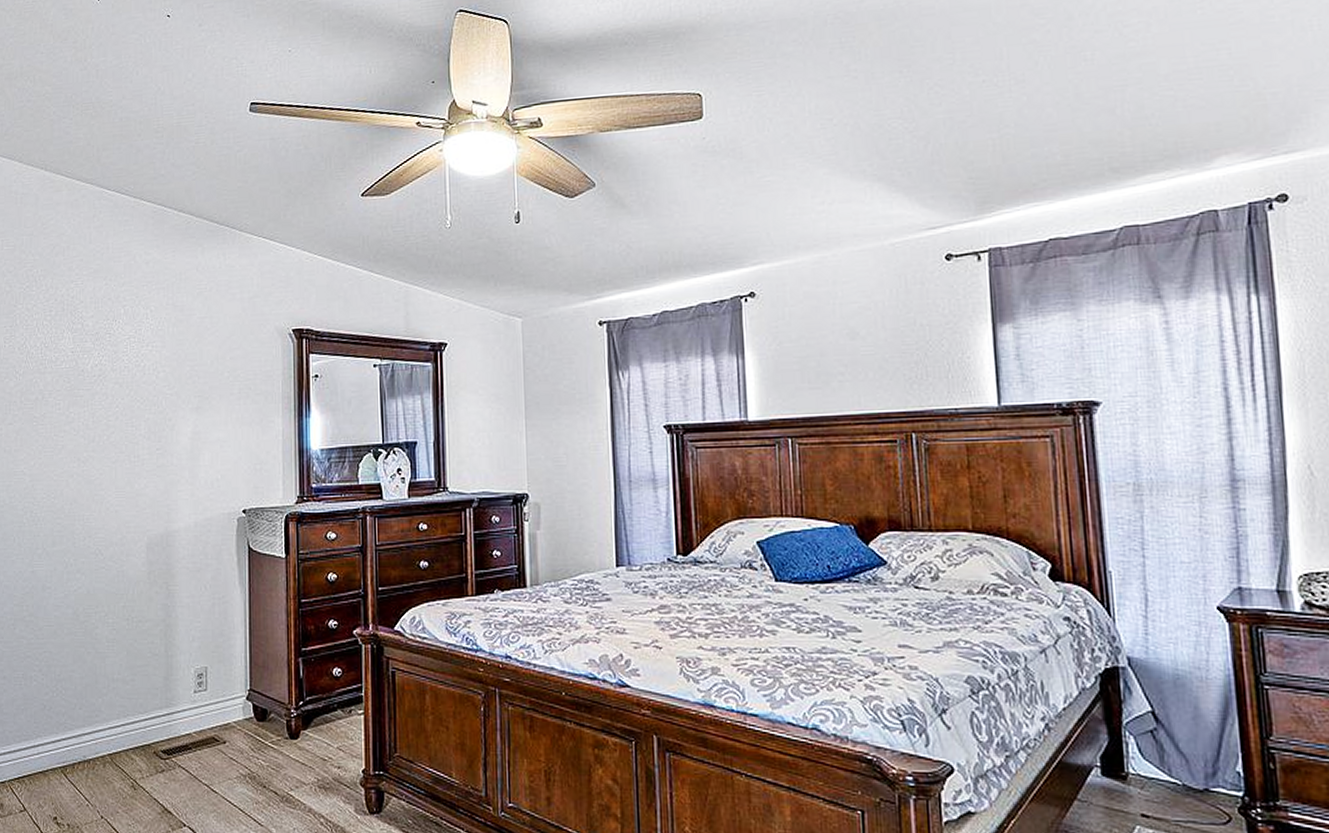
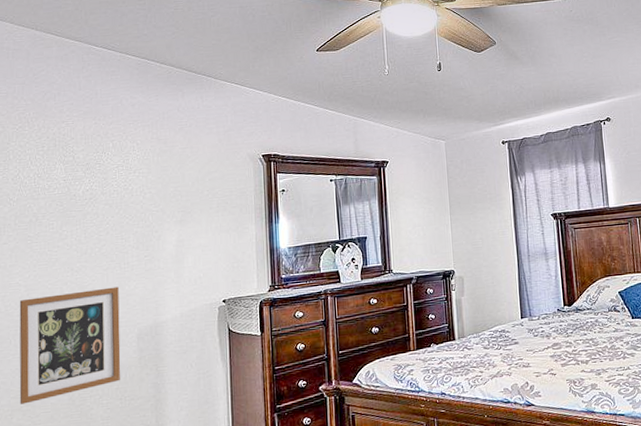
wall art: none [22,484,128,614] -> present [19,287,121,405]

